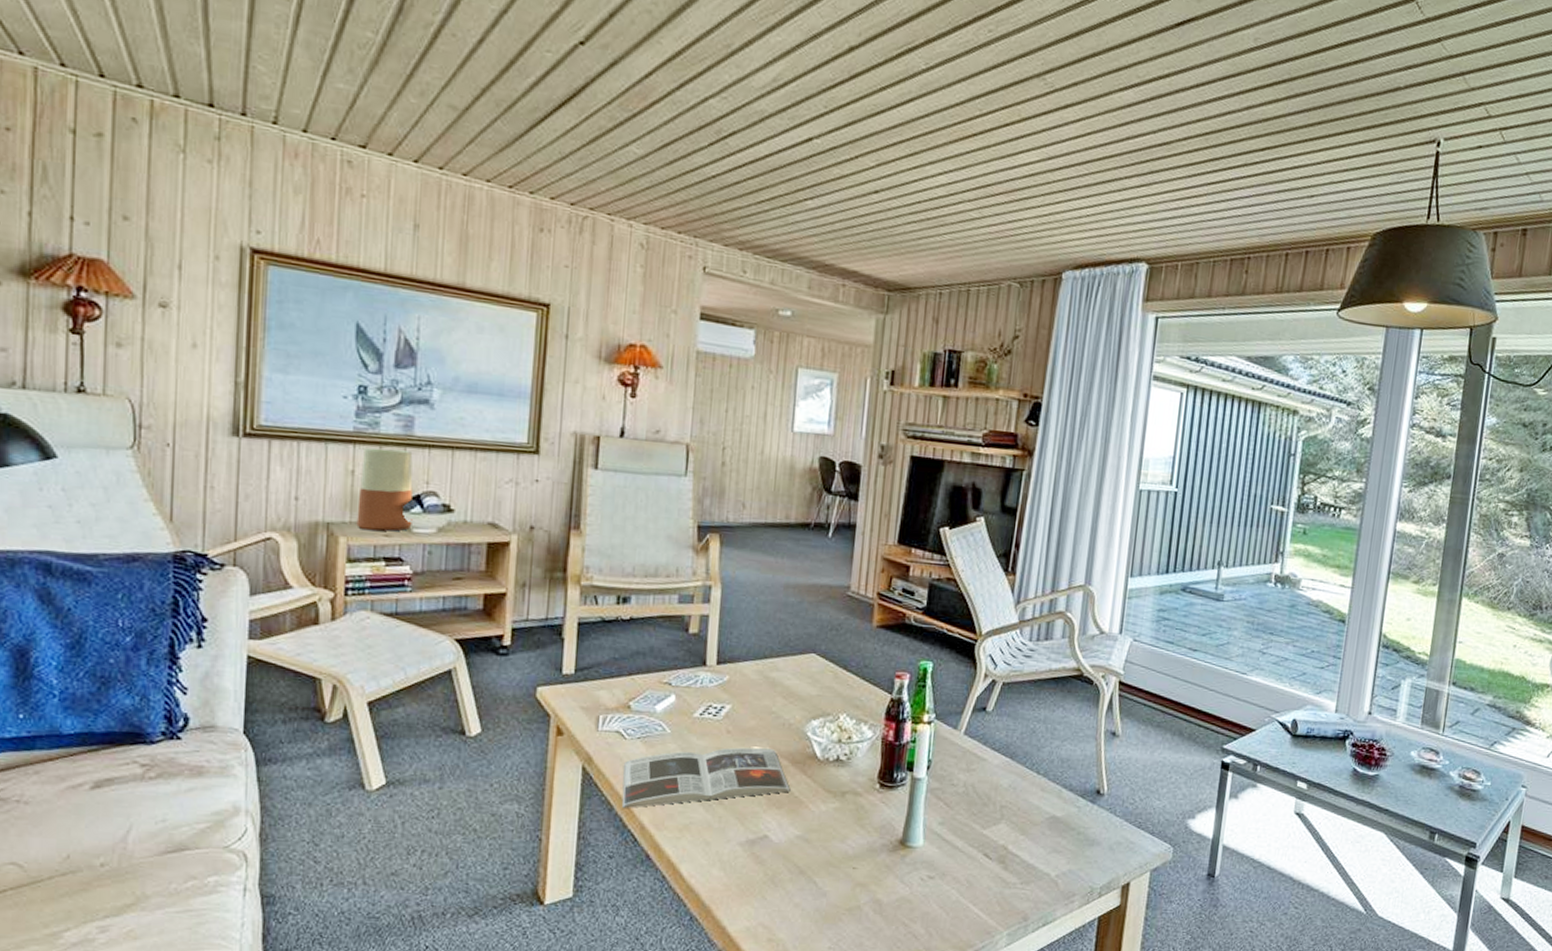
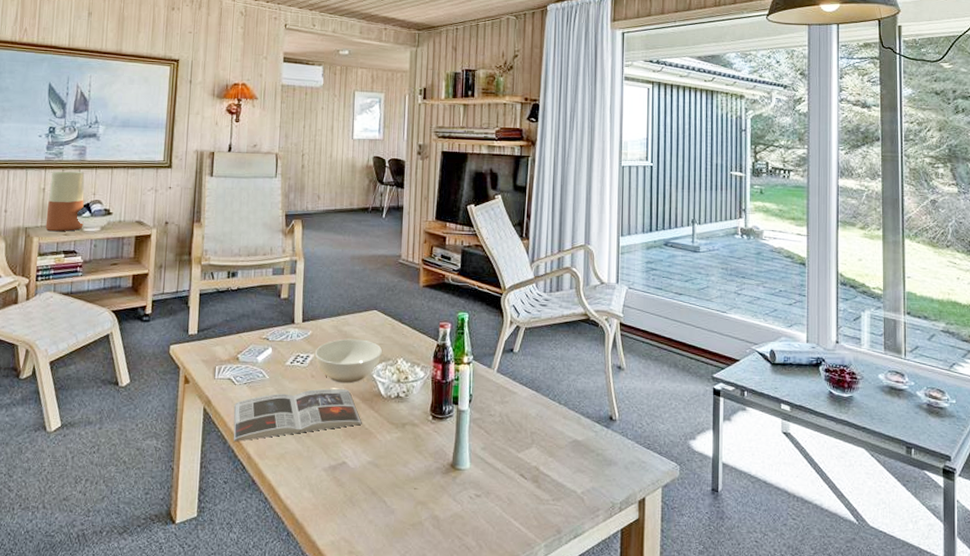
bowl: none [731,687,821,742] -> present [314,338,383,384]

